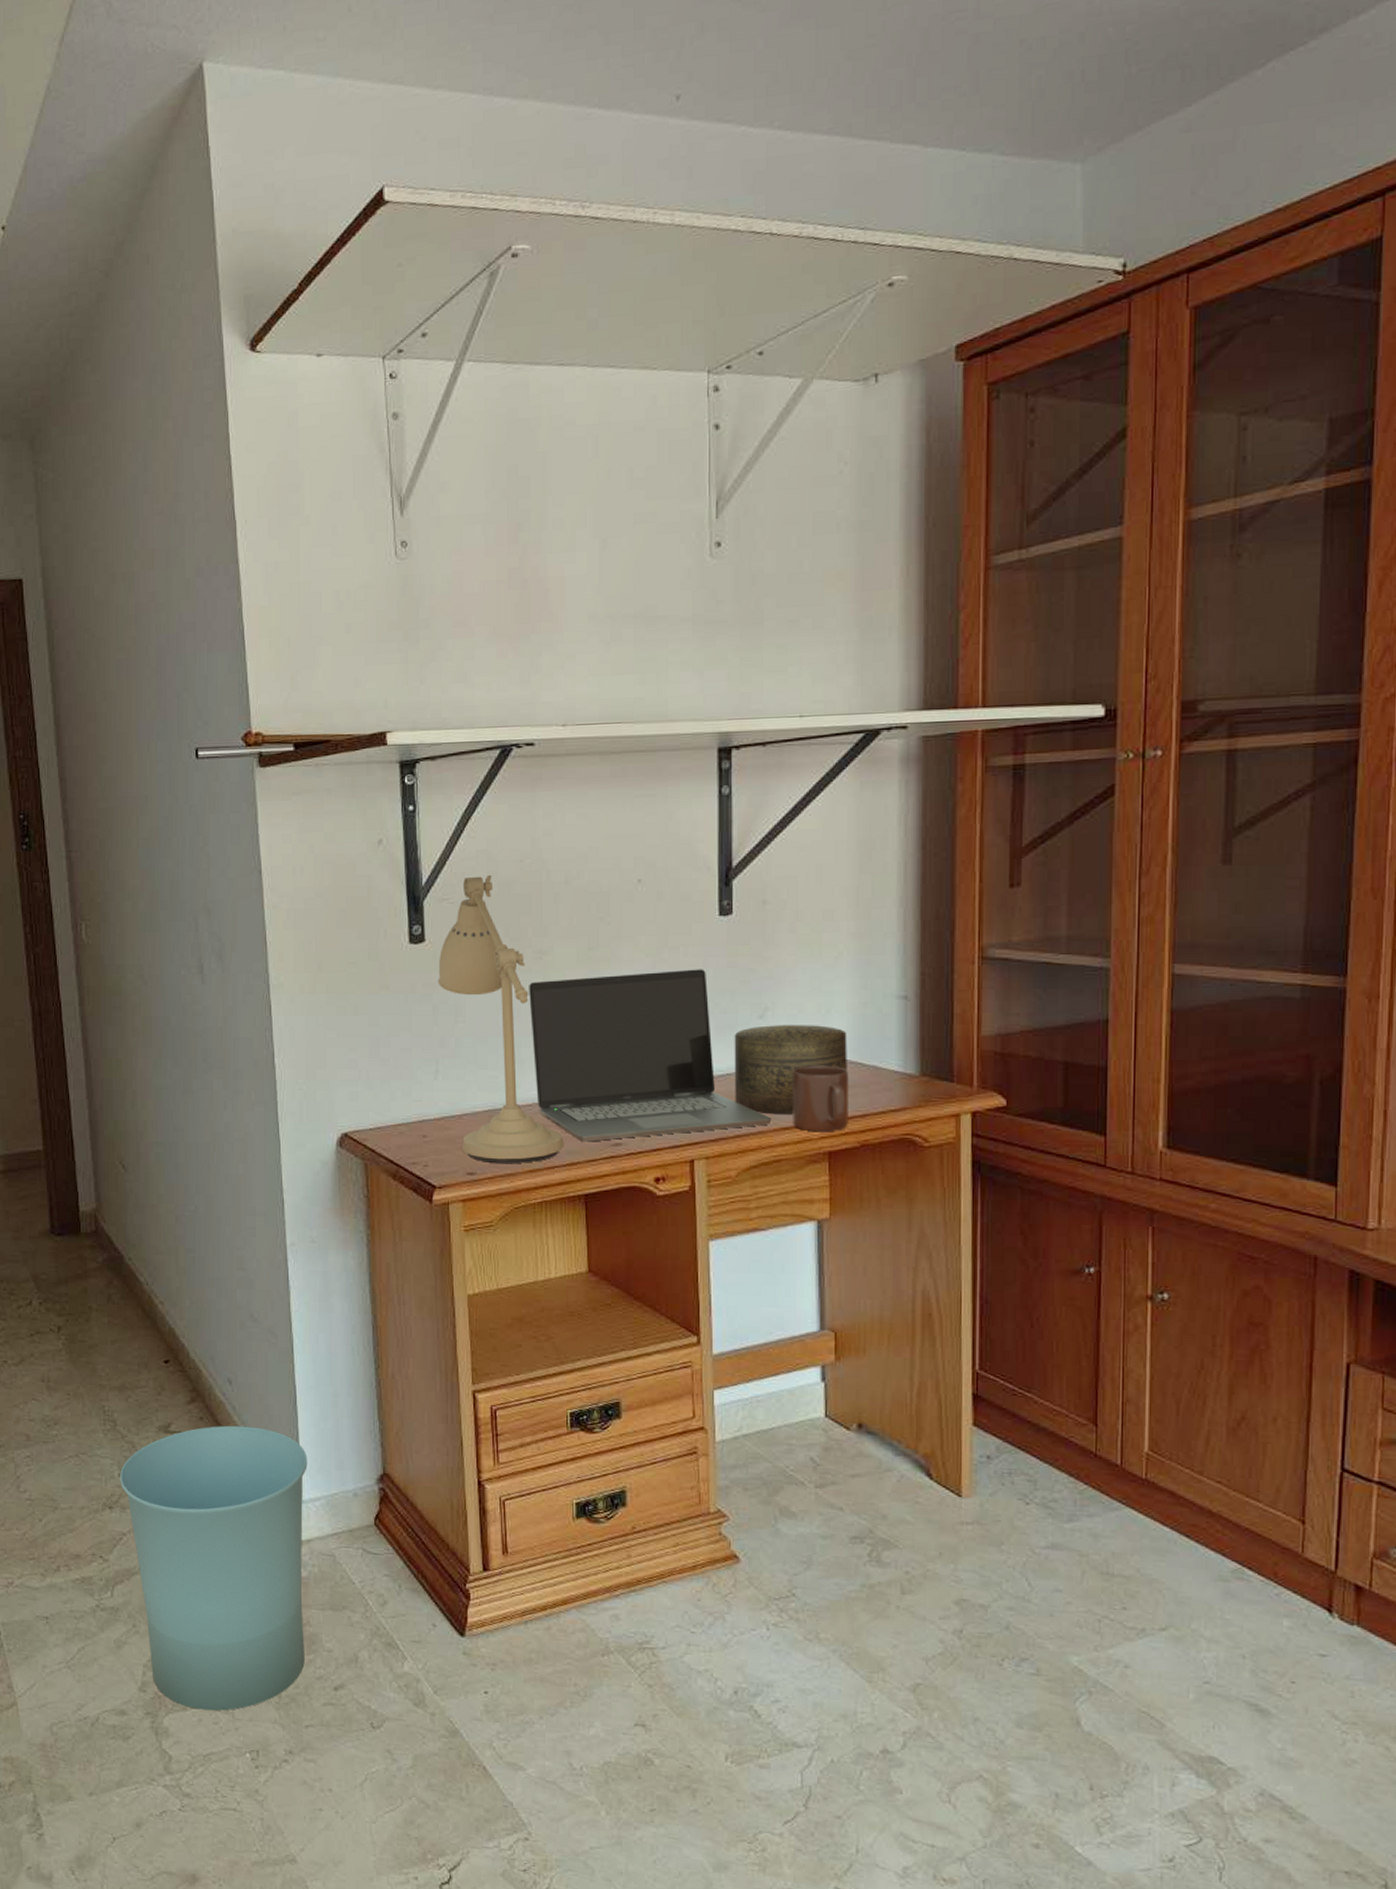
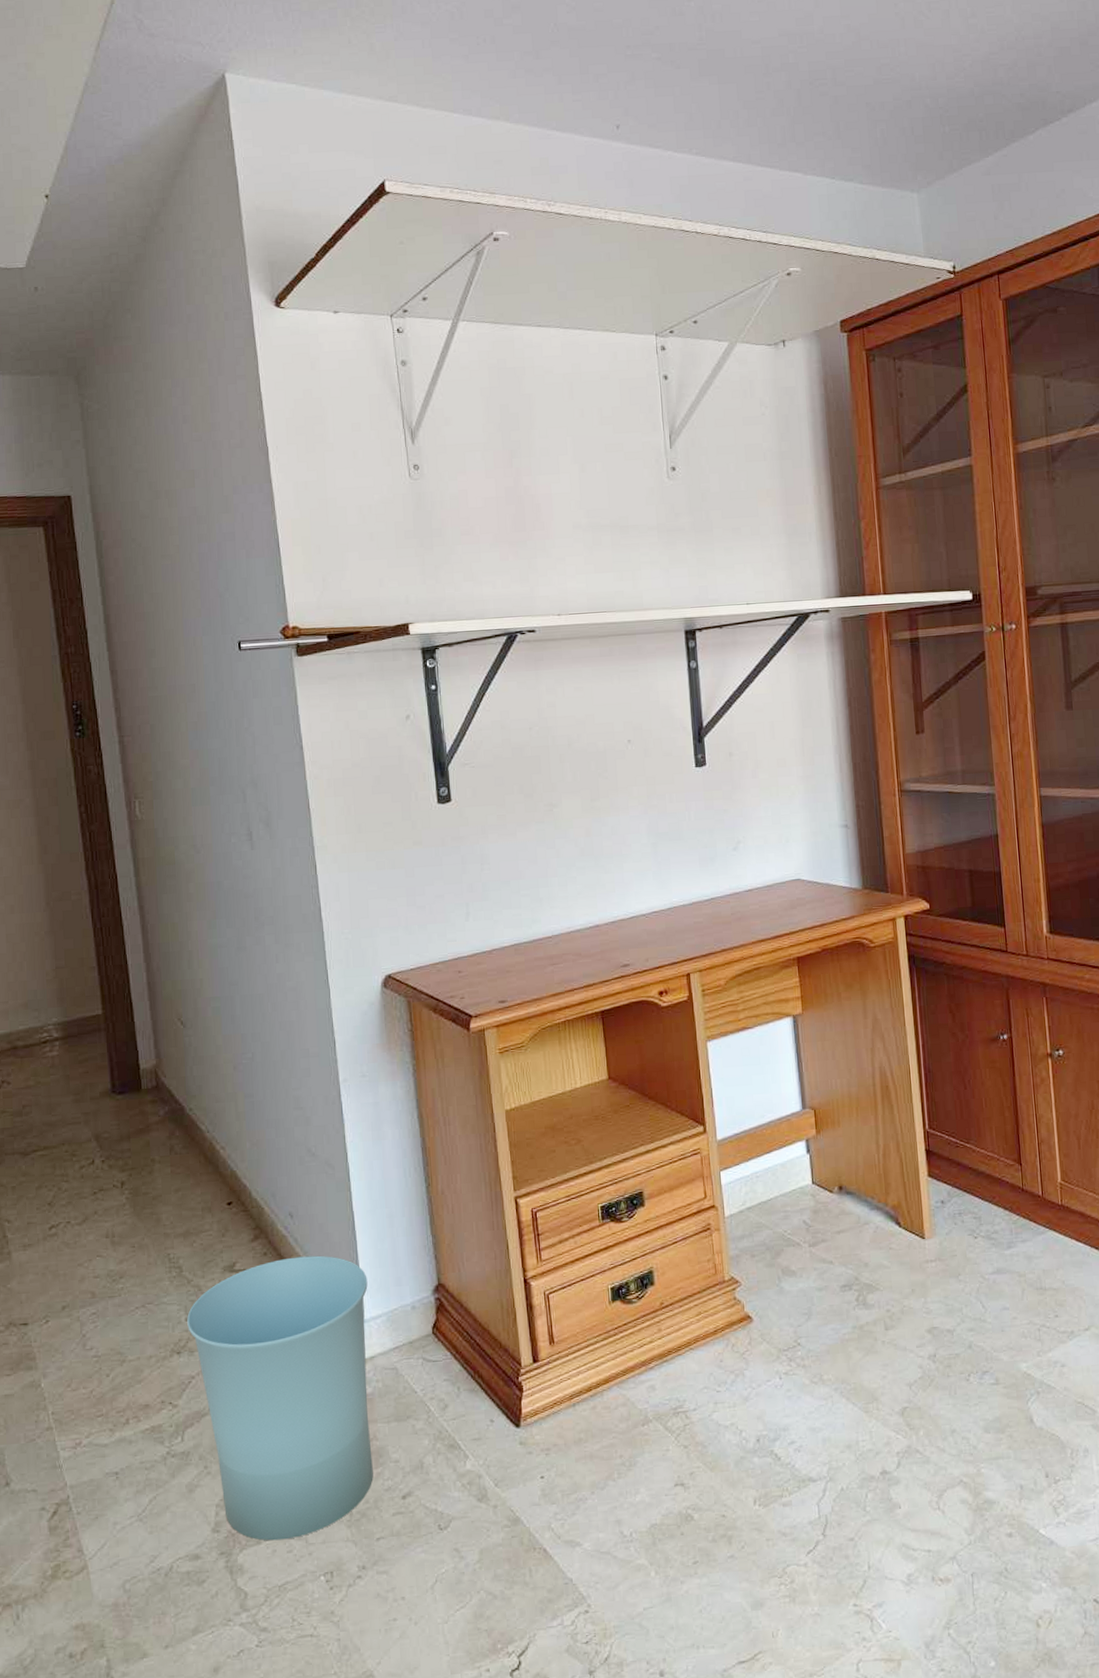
desk lamp: present [438,874,564,1164] -> none [464,741,581,991]
laptop: present [529,969,772,1142] -> none [543,812,750,966]
decorative box: present [734,1025,847,1115] -> none [714,853,806,930]
mug: present [791,1065,849,1132] -> none [763,885,811,942]

